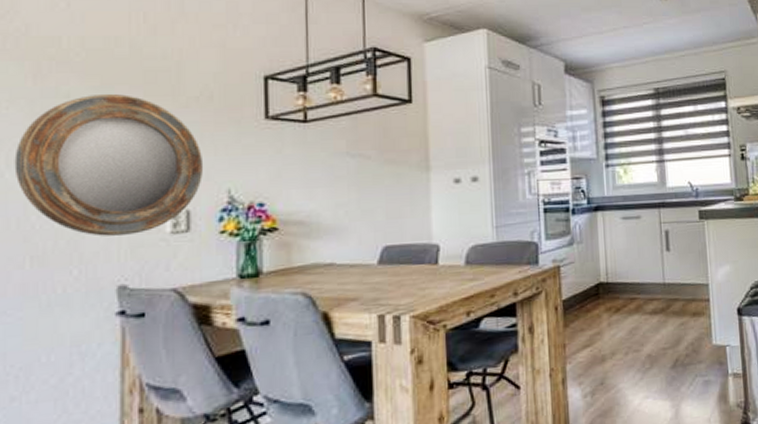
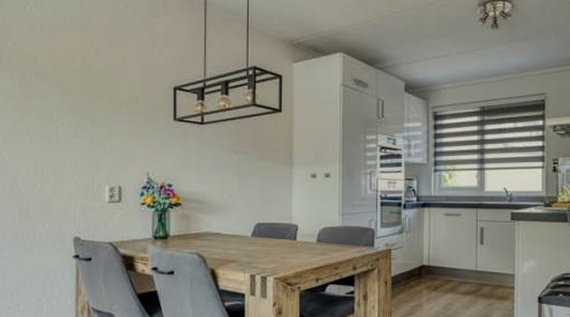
home mirror: present [14,93,204,237] -> none [9,97,131,201]

